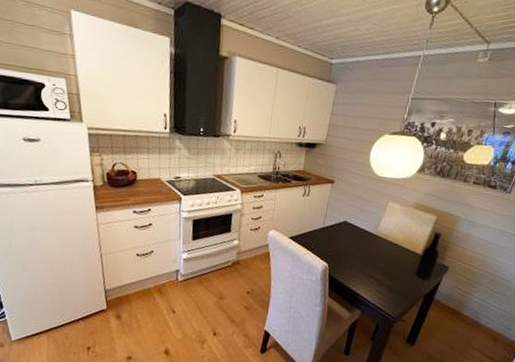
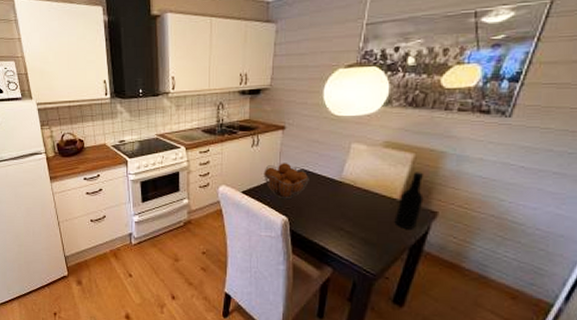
fruit basket: none [311,214,350,248] -> present [264,163,309,200]

